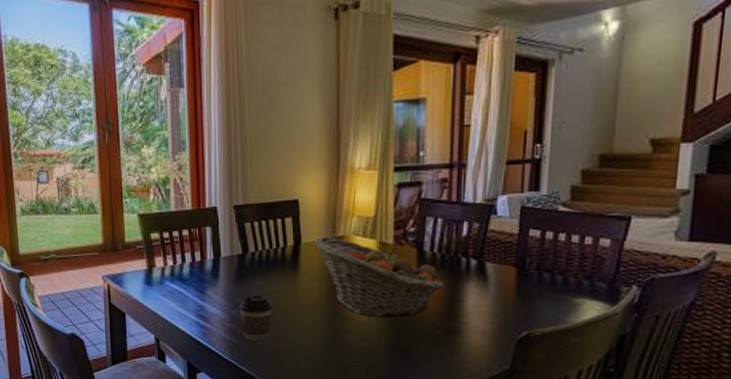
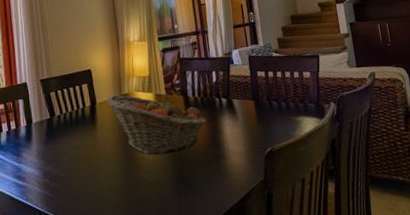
coffee cup: present [239,295,274,342] -> none [50,150,79,192]

